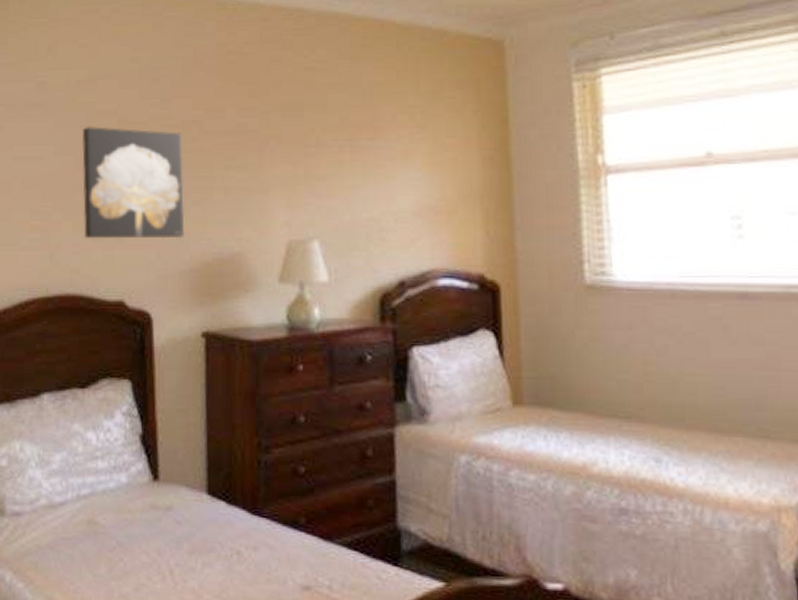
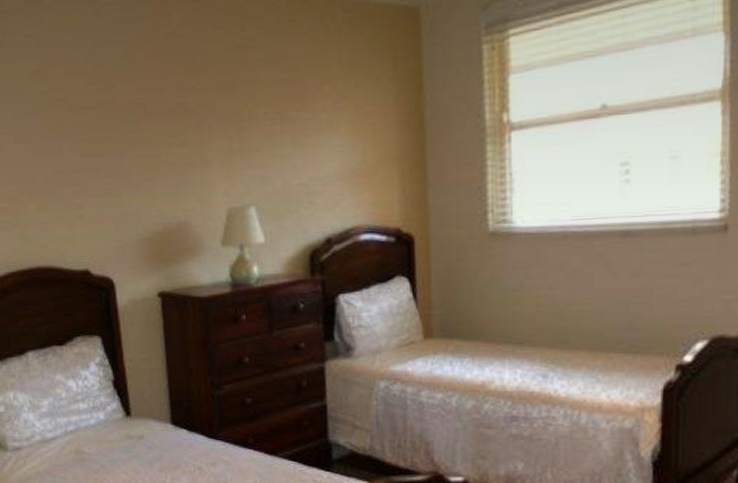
wall art: present [81,125,185,239] -> none [38,113,137,217]

